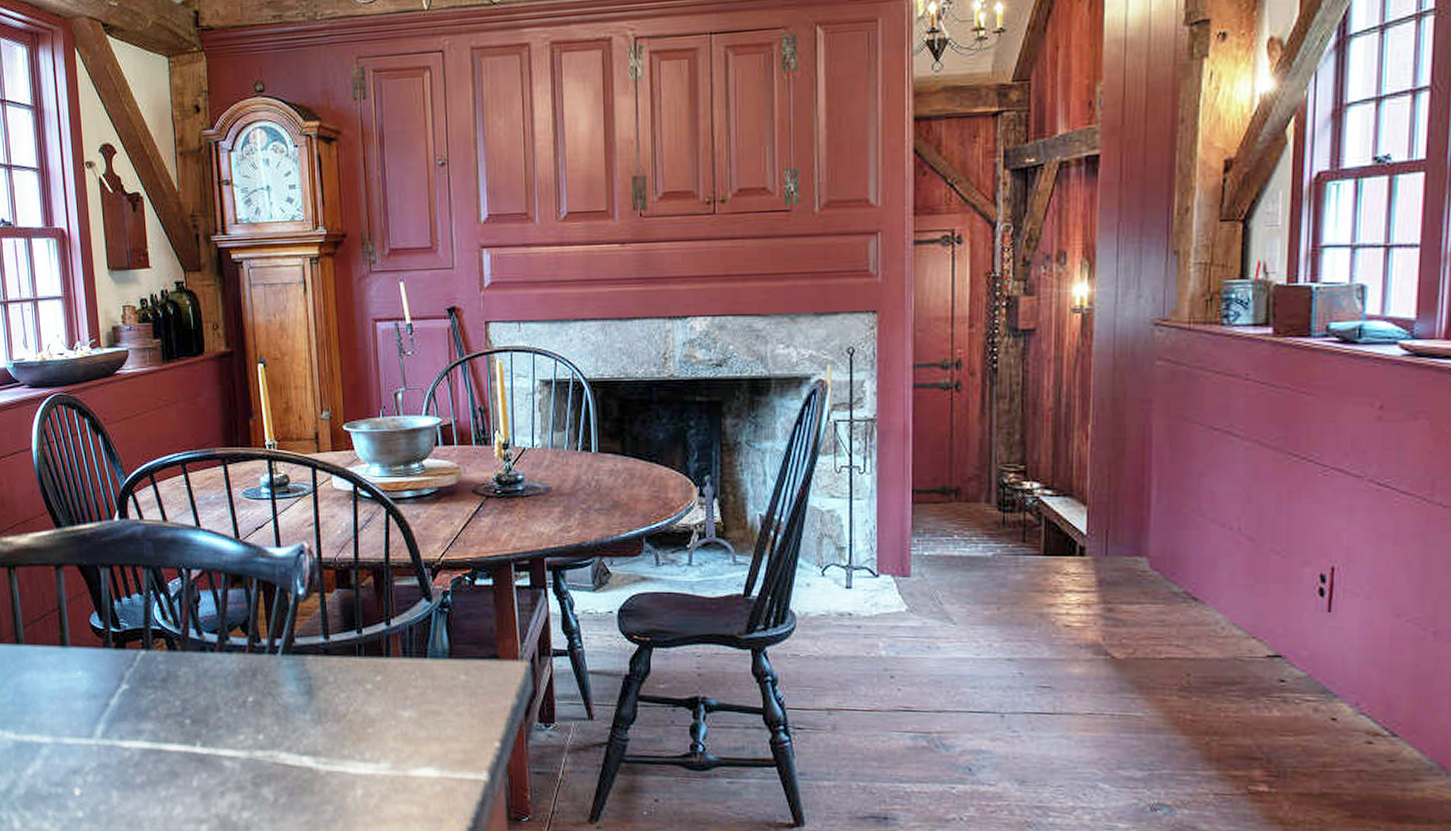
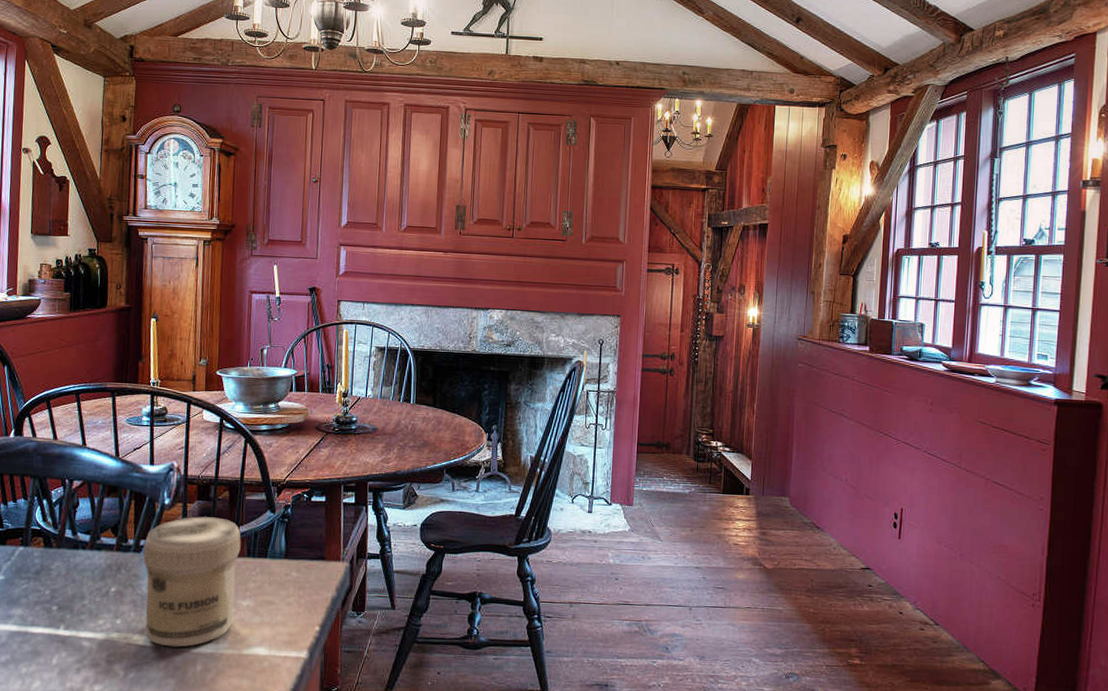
jar: none [280,608,394,768] -> present [143,516,241,647]

